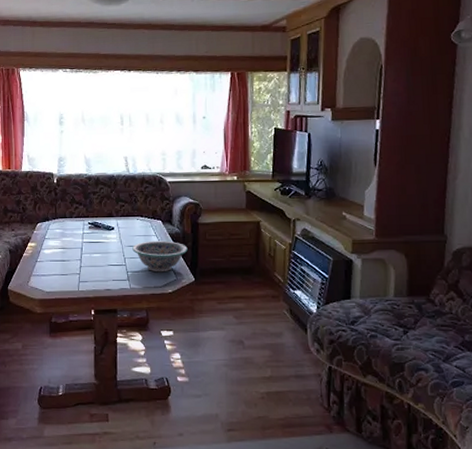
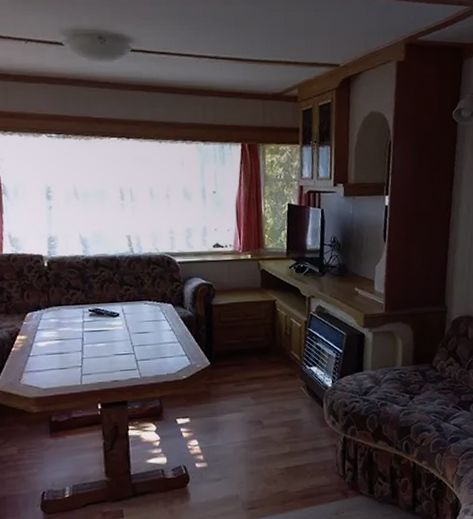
decorative bowl: present [132,241,188,272] -> none [141,325,202,359]

